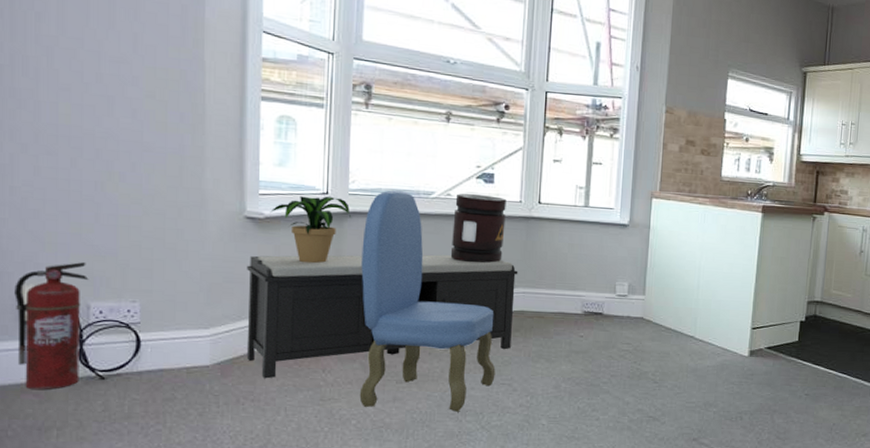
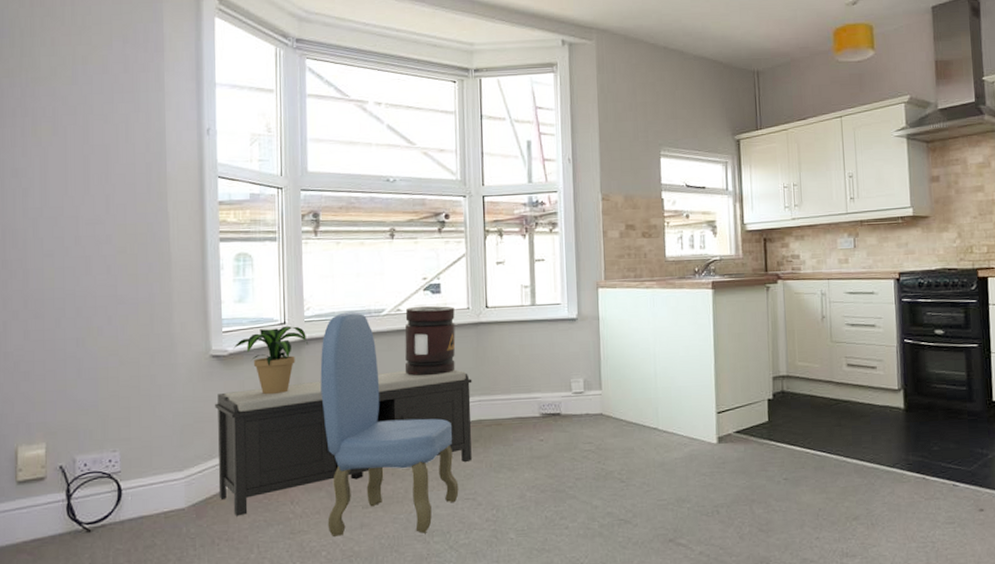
fire extinguisher: present [15,262,89,391] -> none [9,418,74,549]

